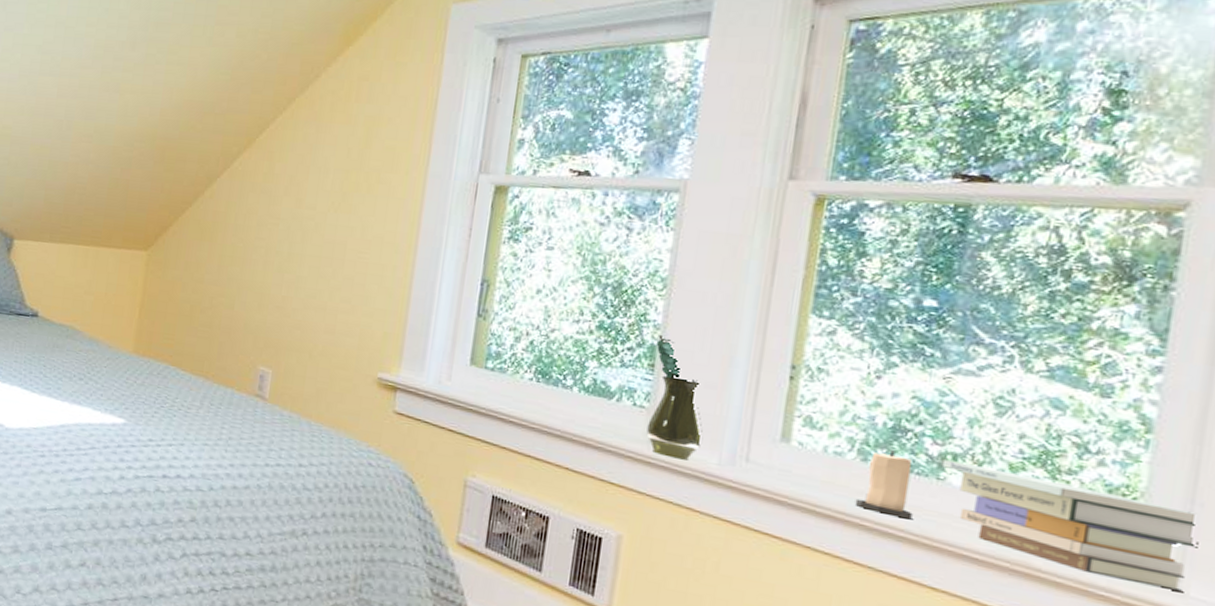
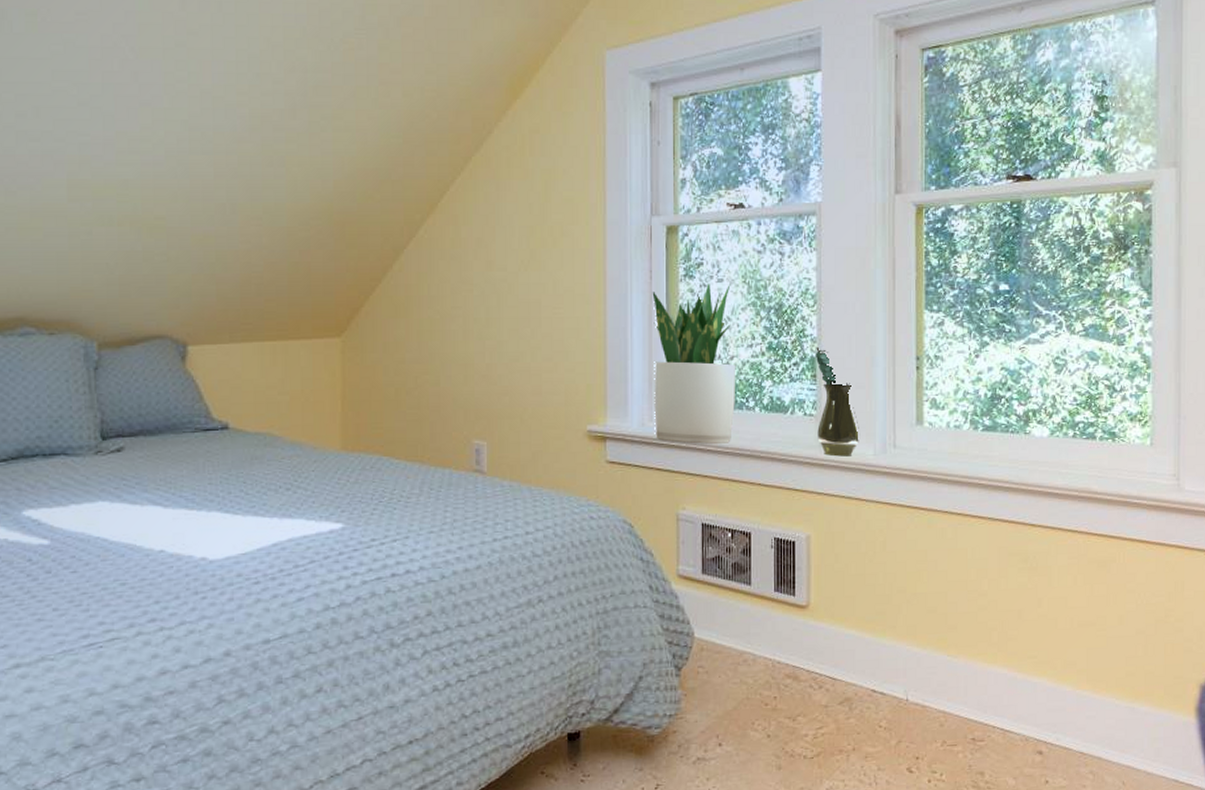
planter: none [452,249,562,419] -> present [652,283,736,445]
candle: present [855,449,913,520] -> none [973,415,1012,472]
books: present [941,459,1199,593] -> none [1026,416,1186,489]

